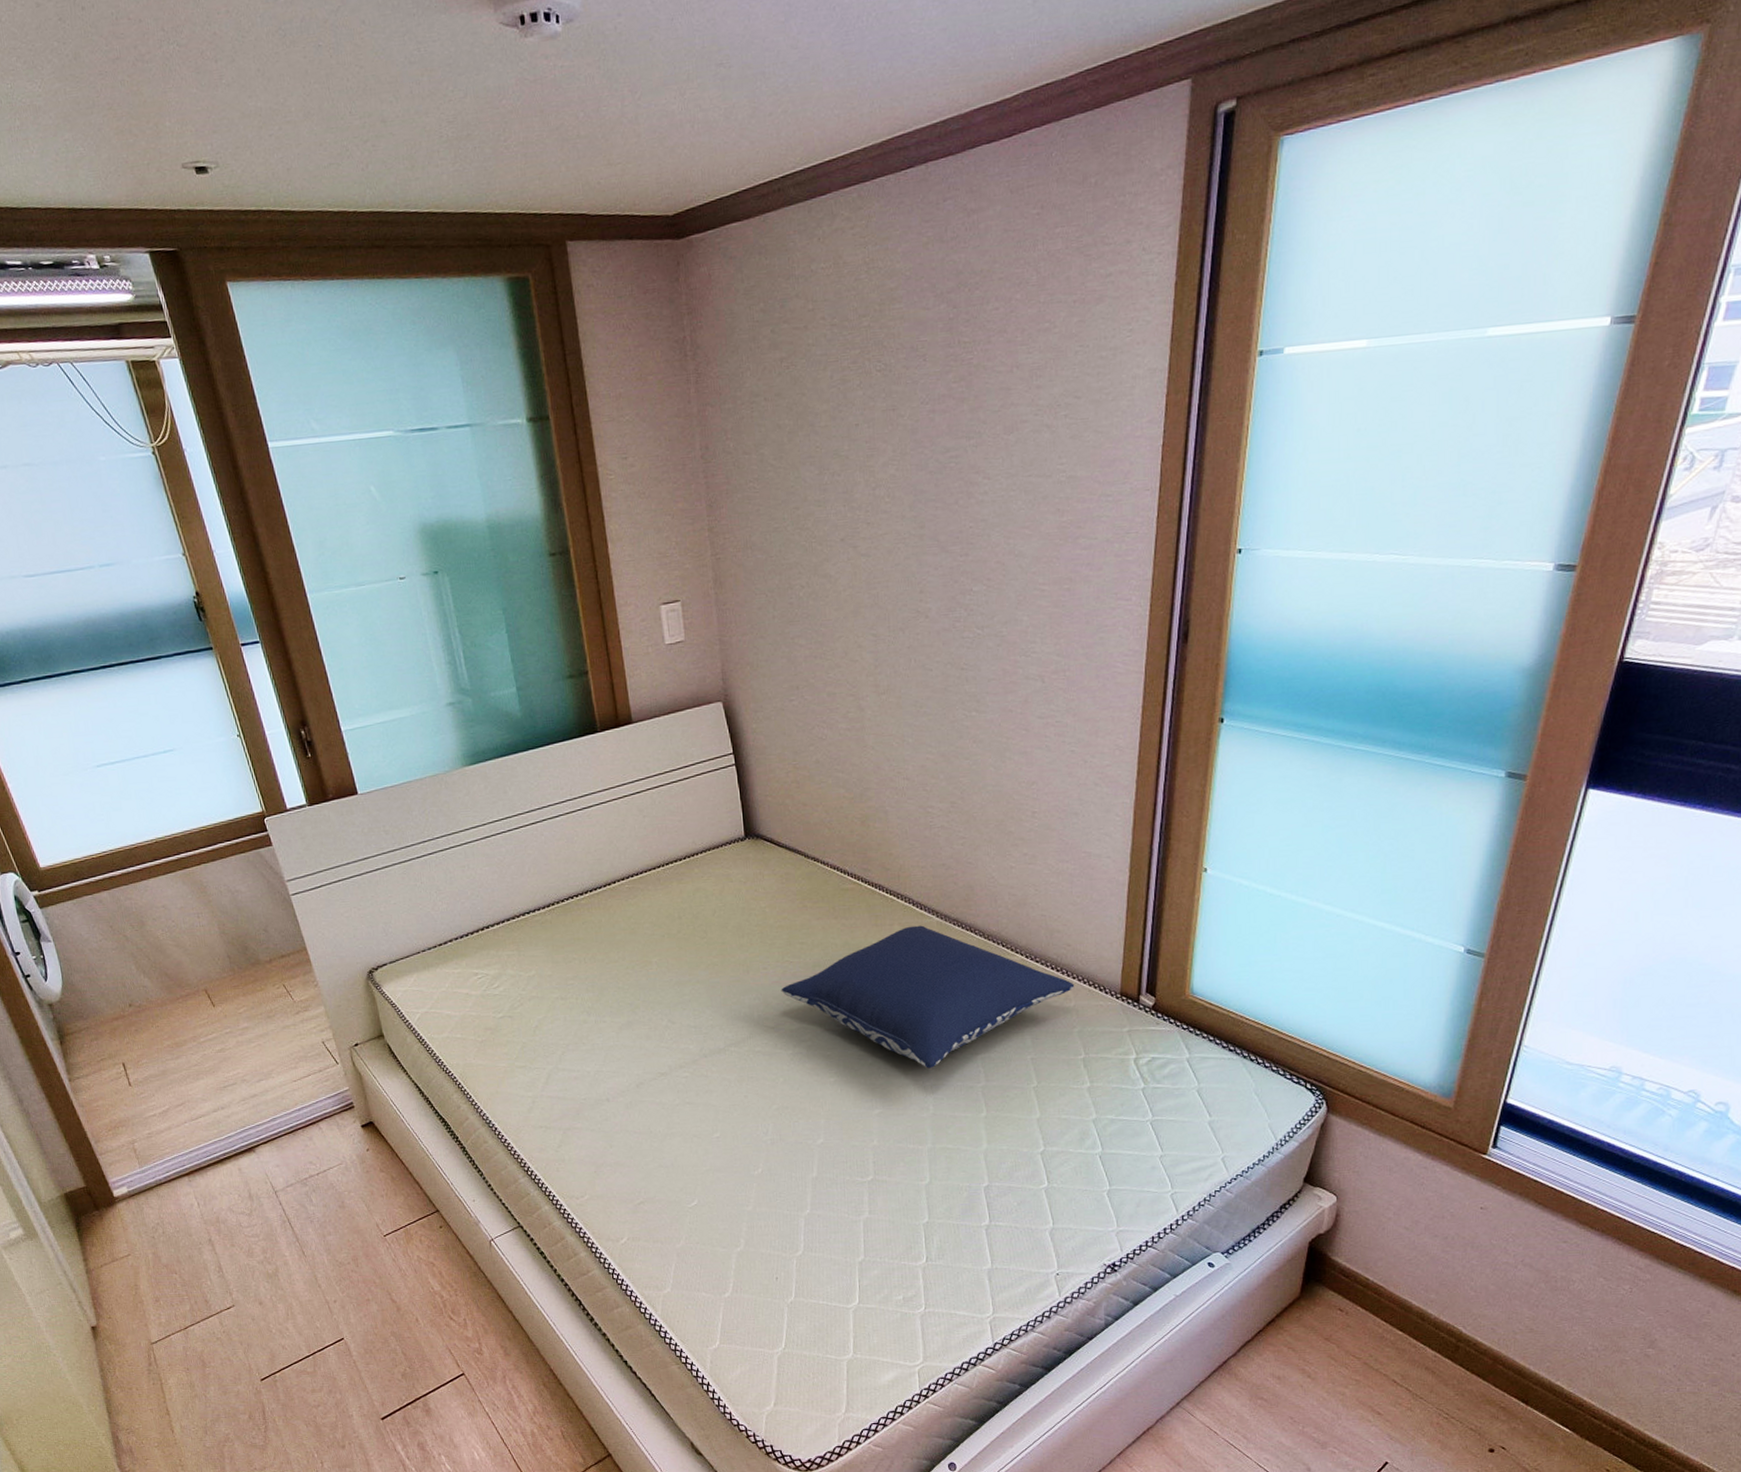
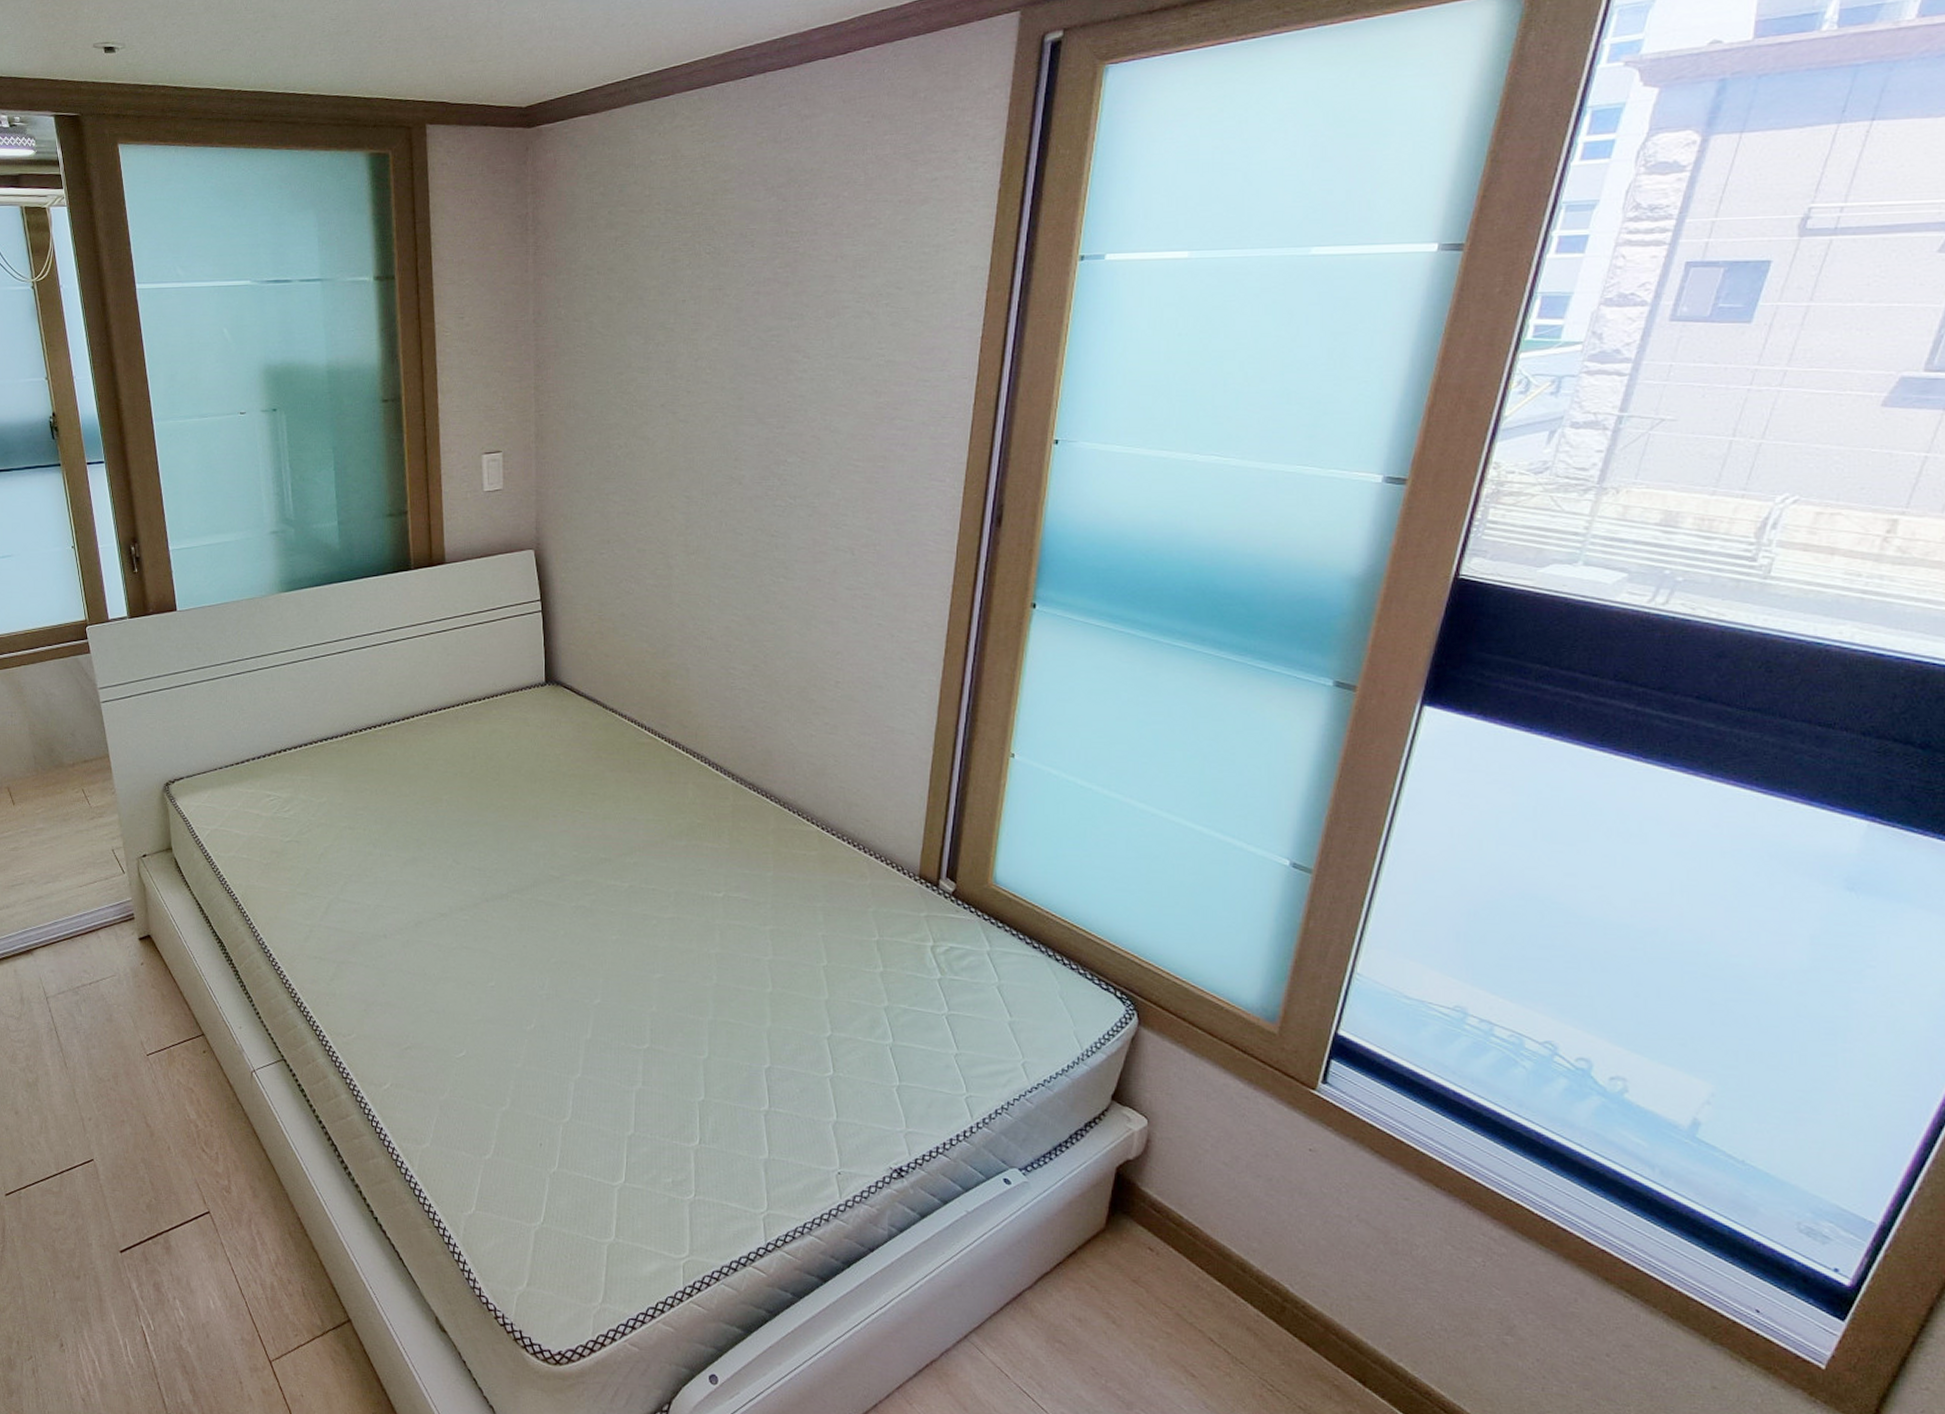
pillow: present [781,925,1075,1068] -> none [569,786,872,936]

